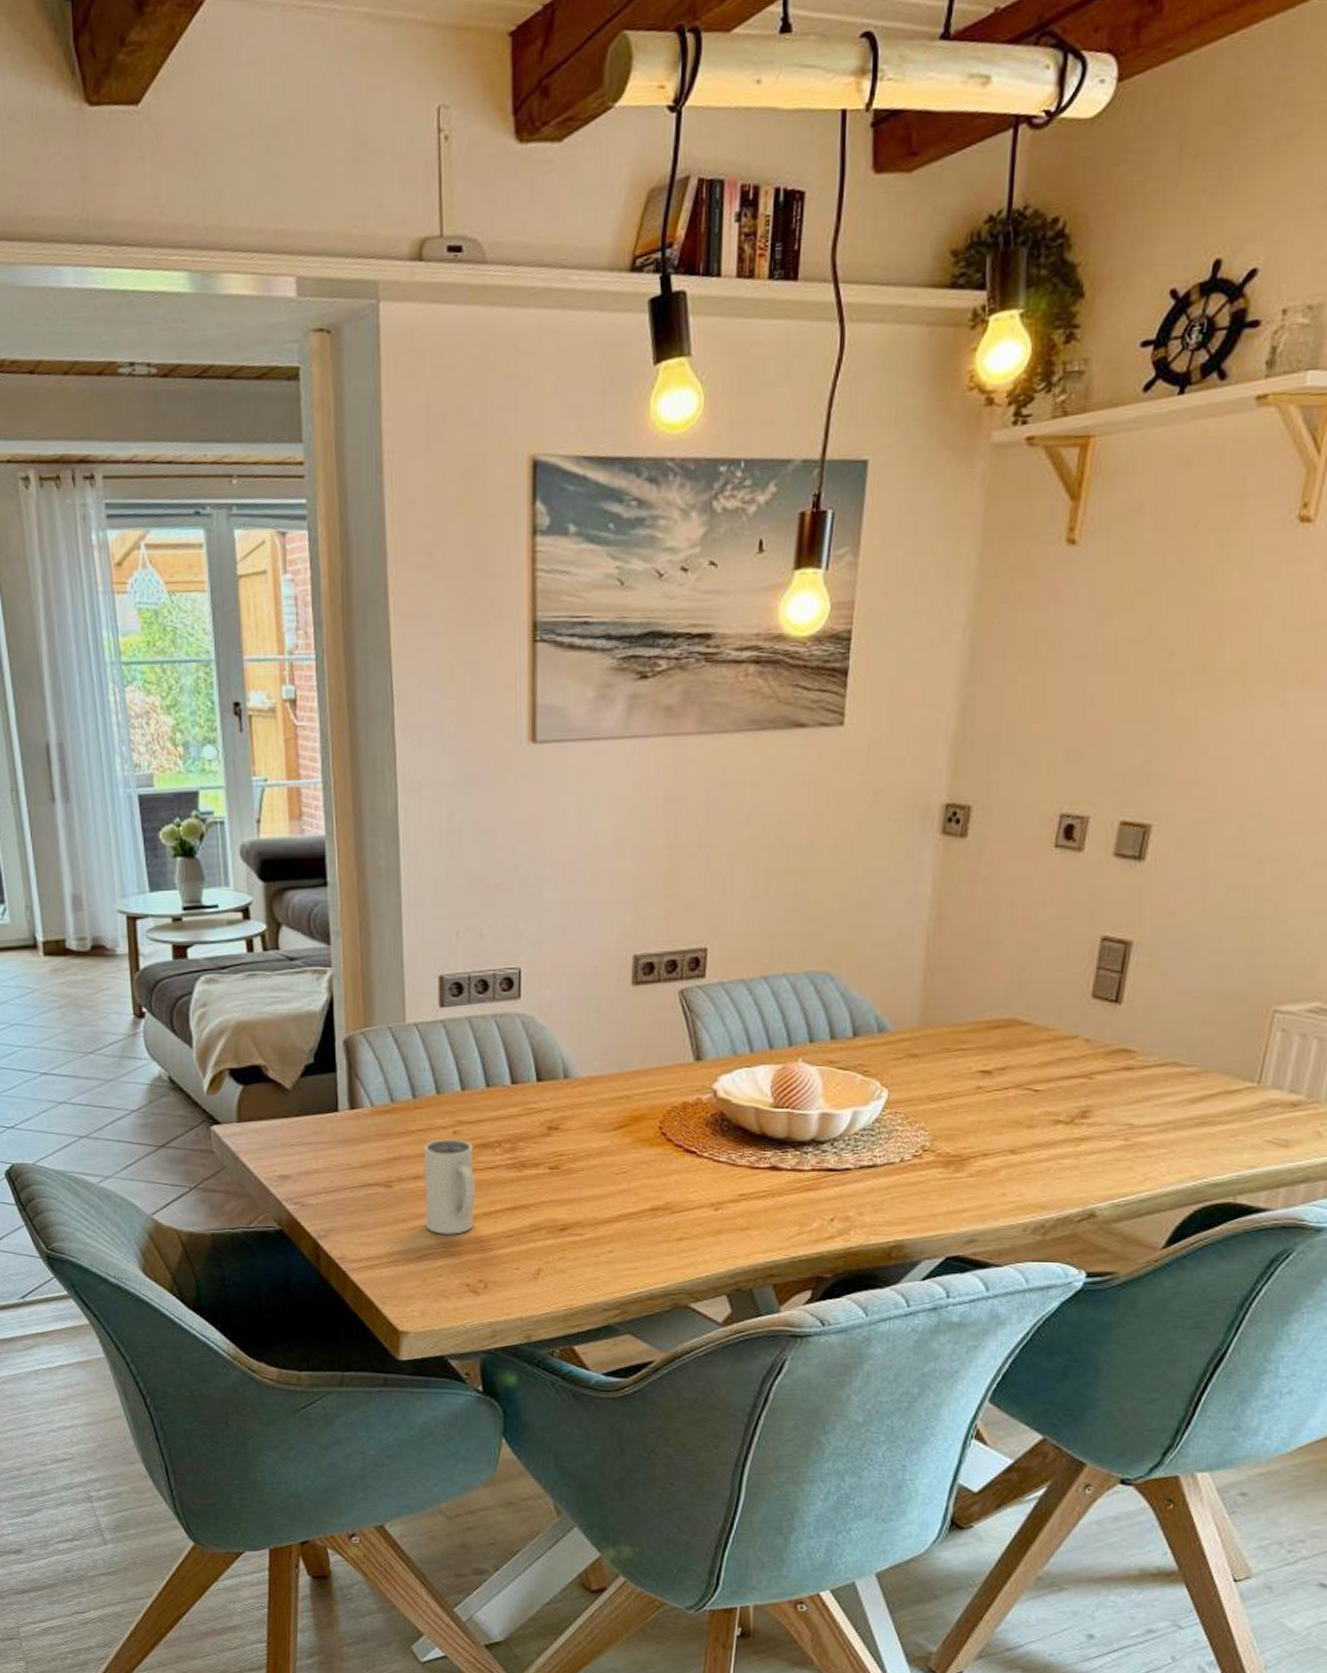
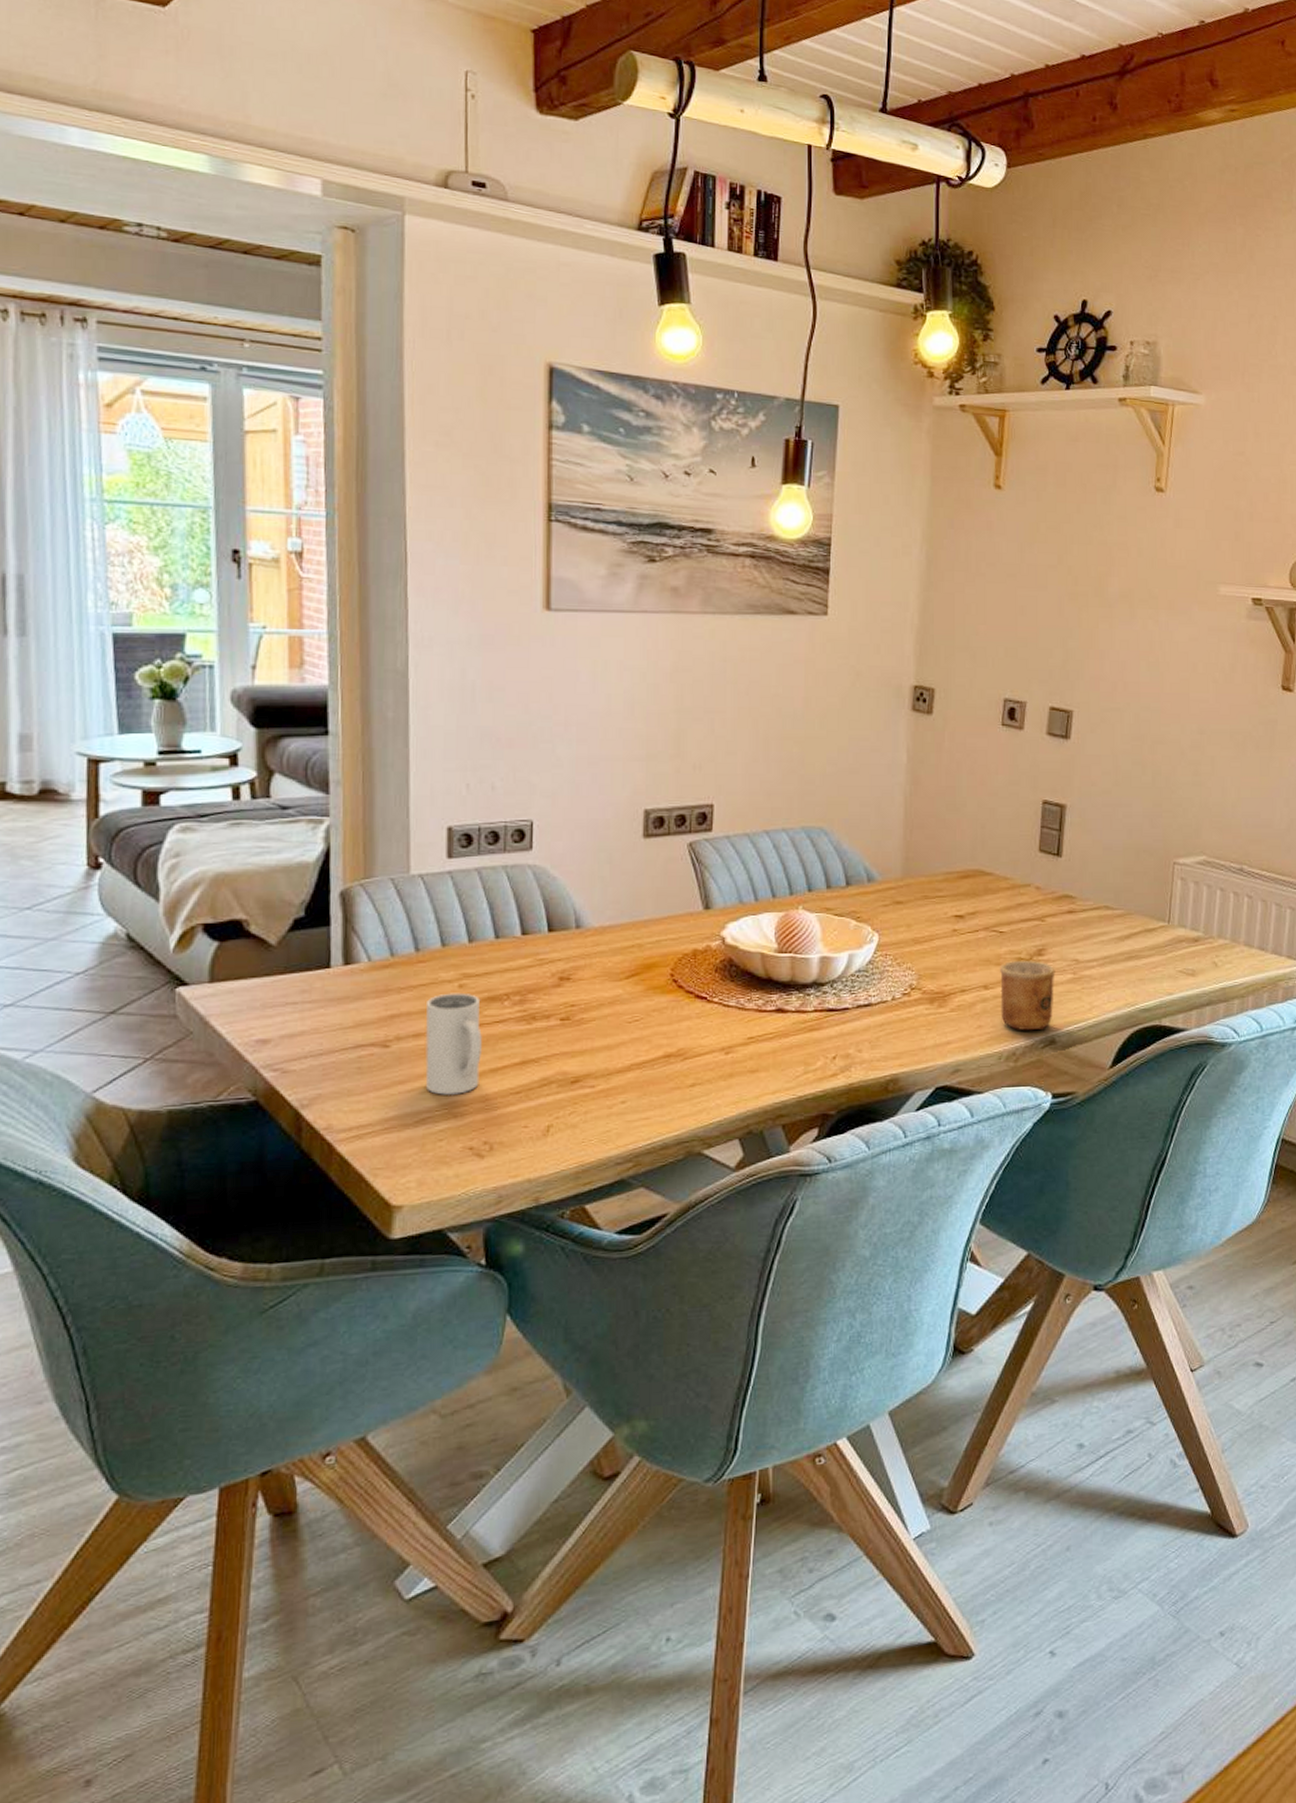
cup: none [1029,1124,1102,1201] -> present [999,961,1055,1030]

